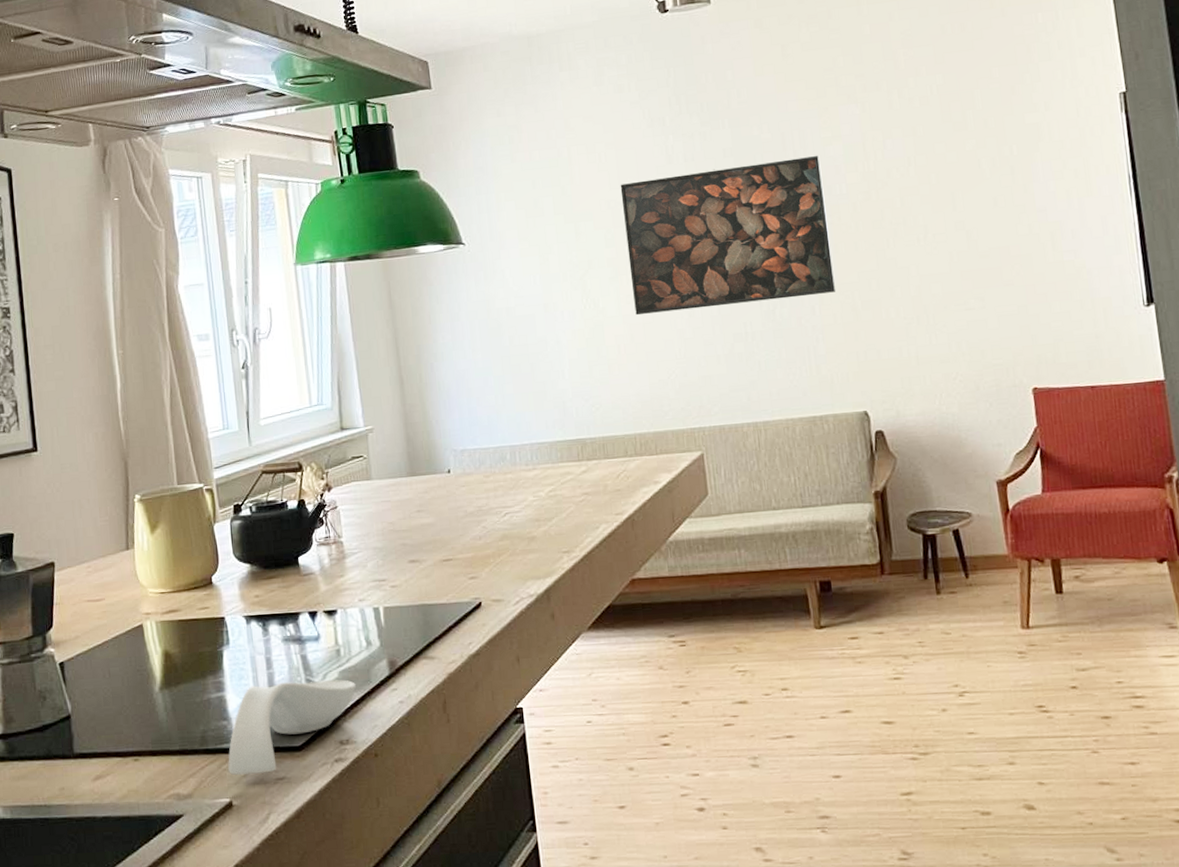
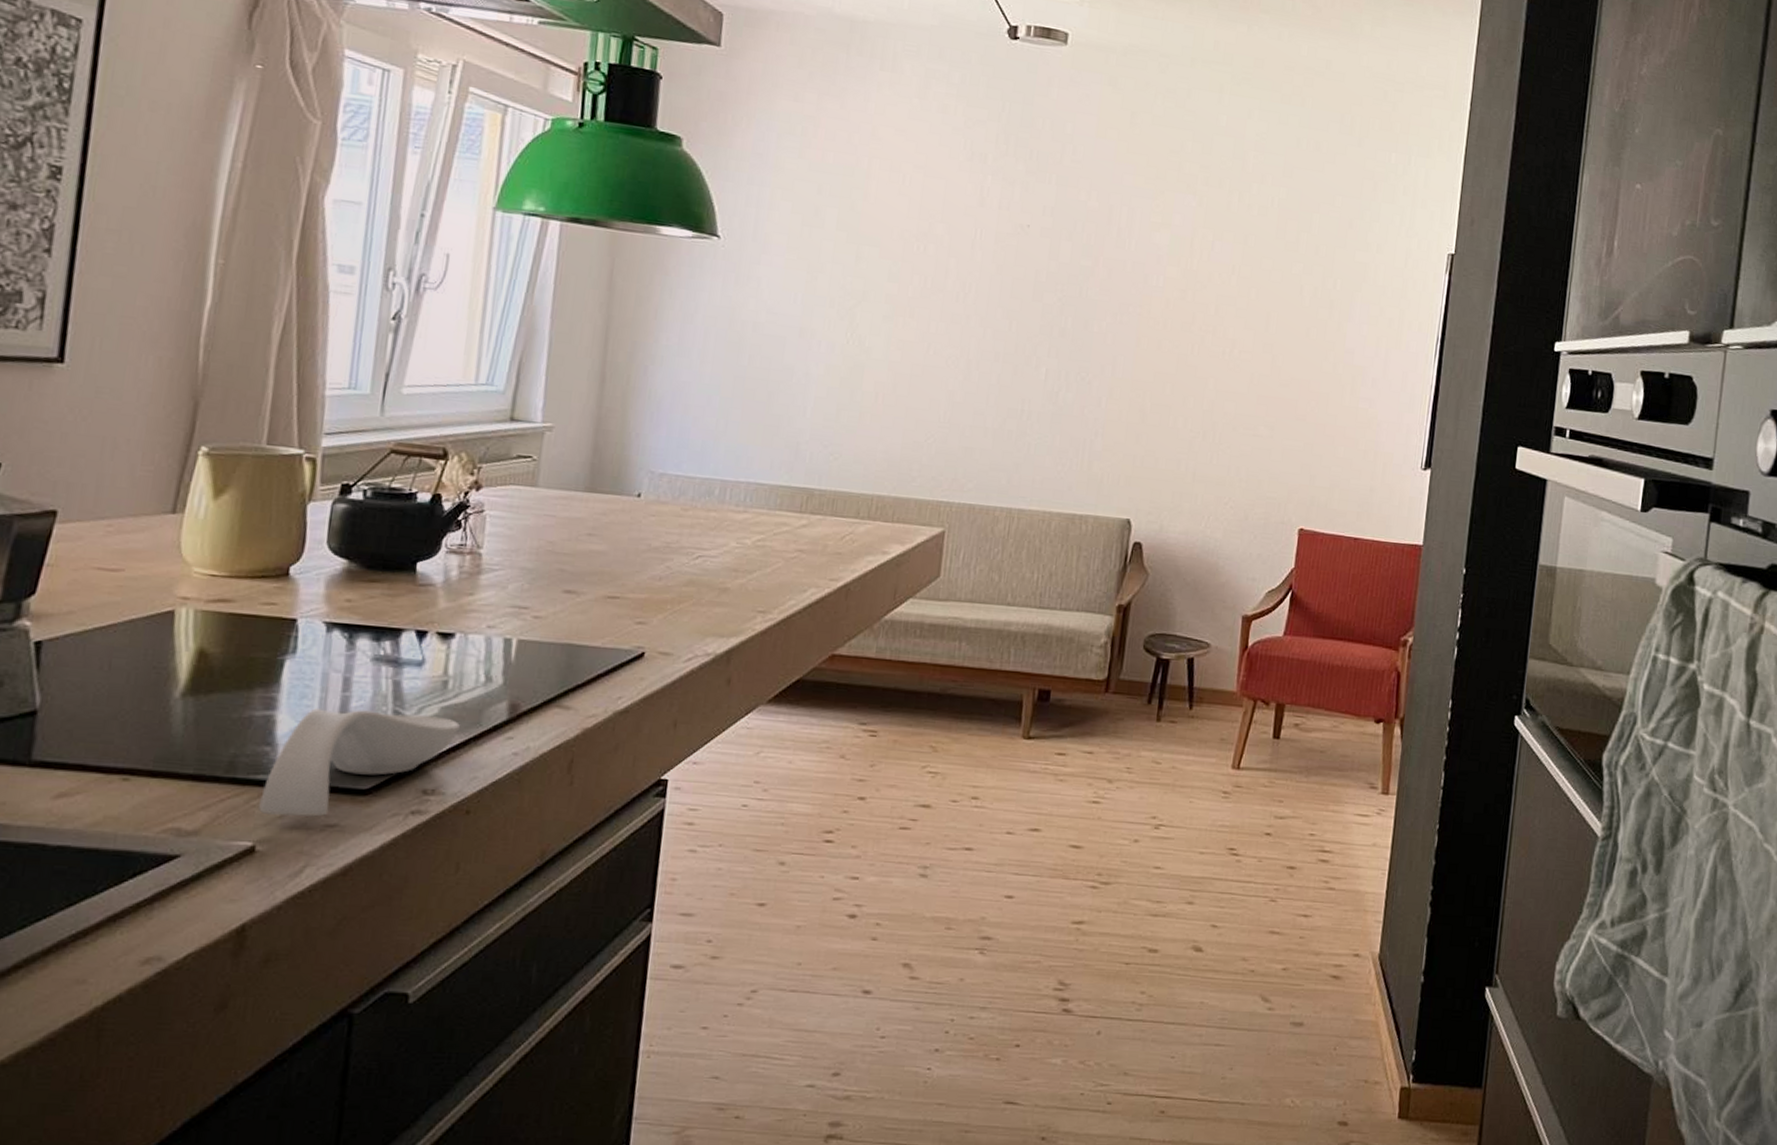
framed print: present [620,155,836,316] -> none [904,215,1144,388]

